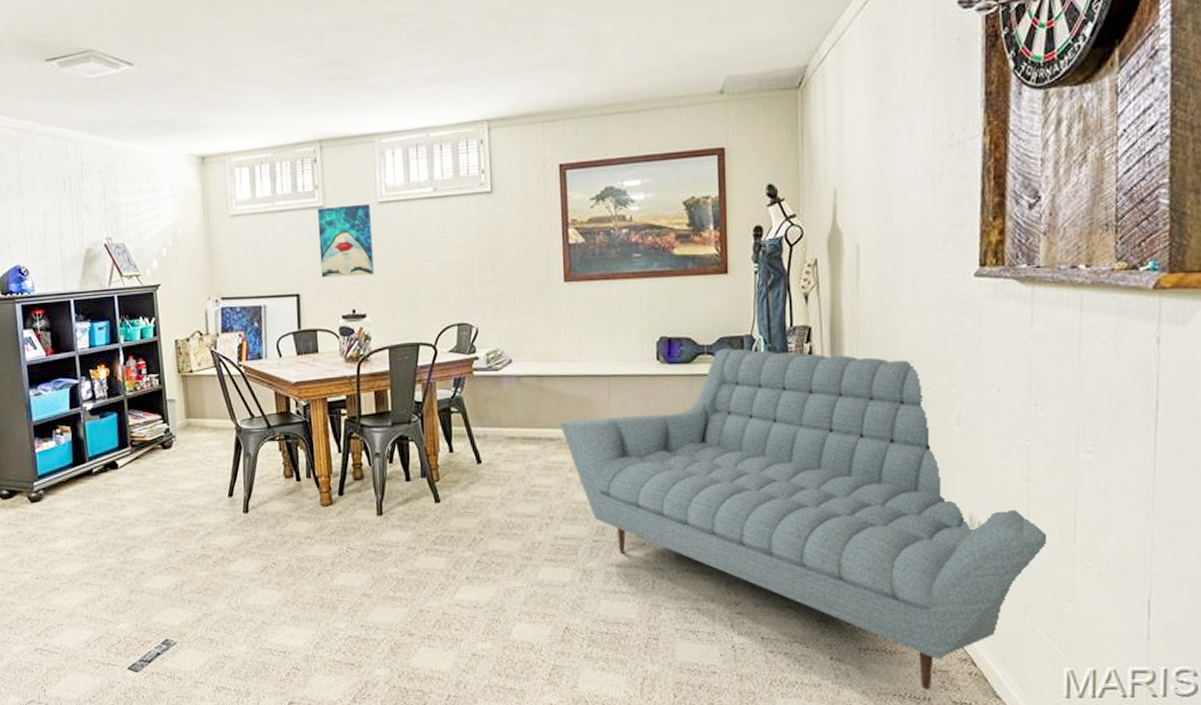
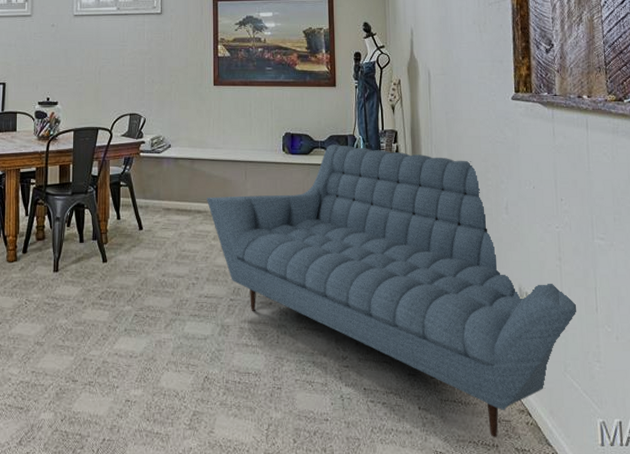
wall art: present [317,203,374,278] -> none [24,16,68,71]

